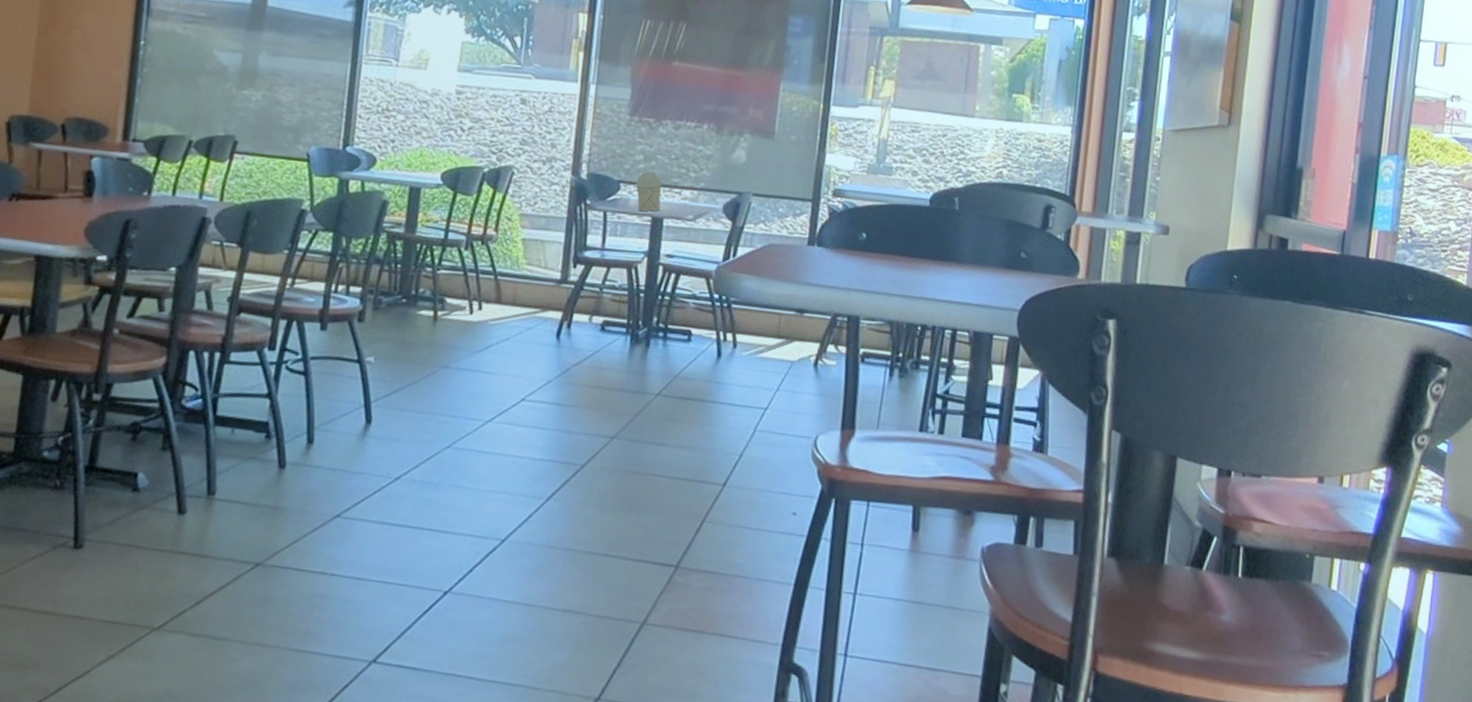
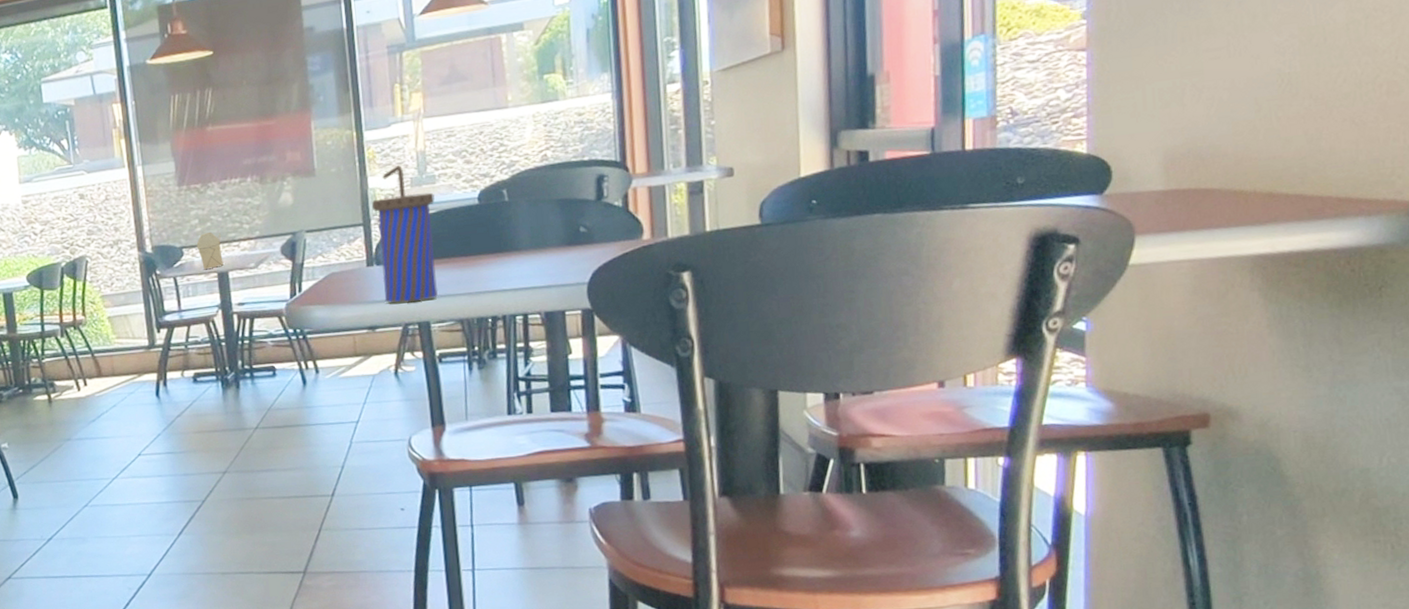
beverage cup: none [818,147,888,294] -> present [371,164,438,303]

